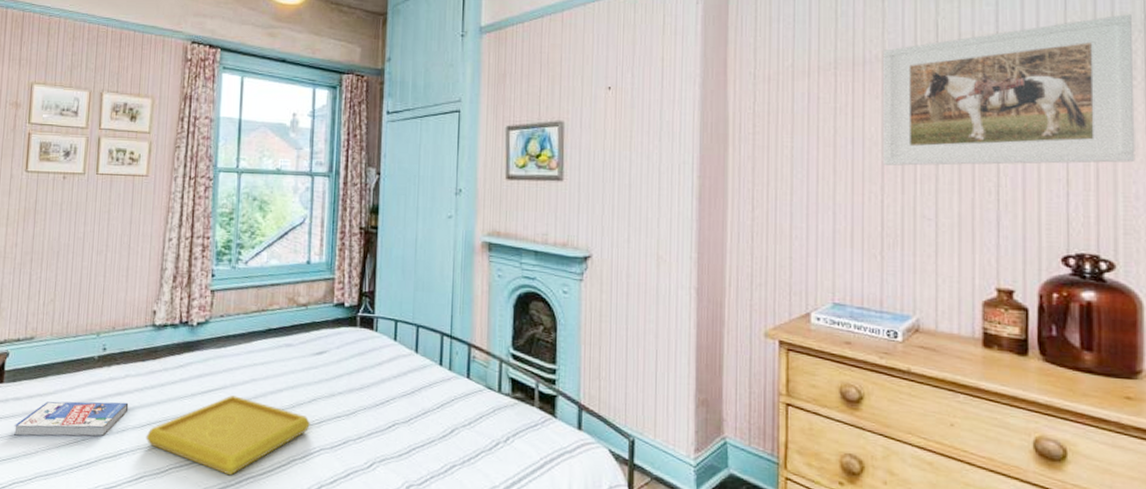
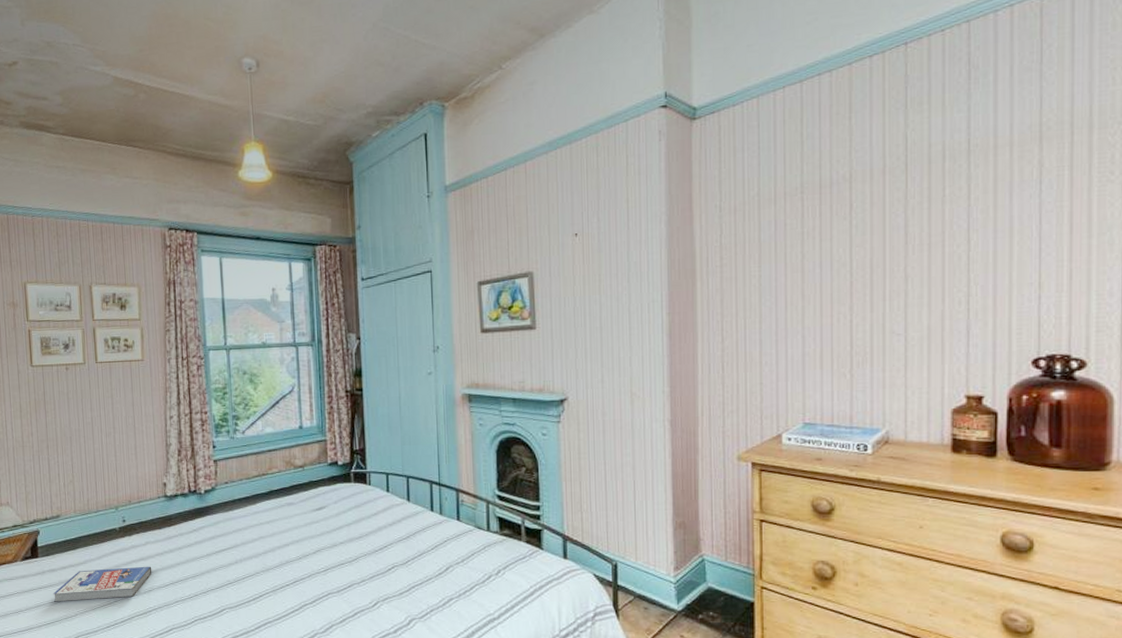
serving tray: present [145,395,310,476] -> none [170,553,317,623]
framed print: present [883,14,1136,166] -> none [851,106,1112,285]

